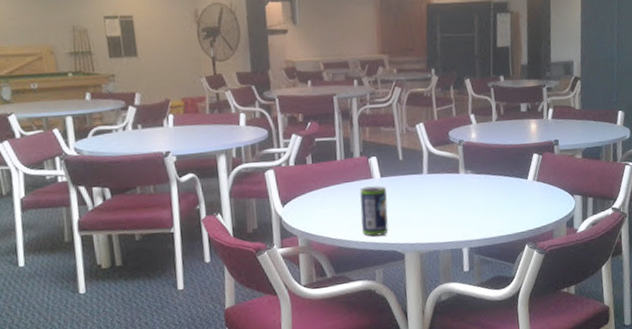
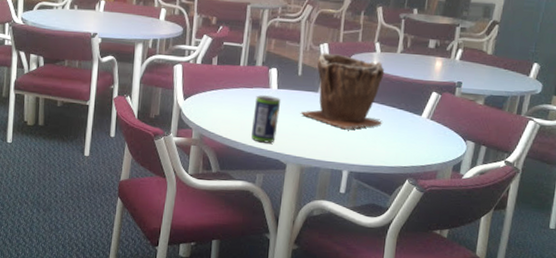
plant pot: none [408,132,492,206] -> present [300,52,385,129]

